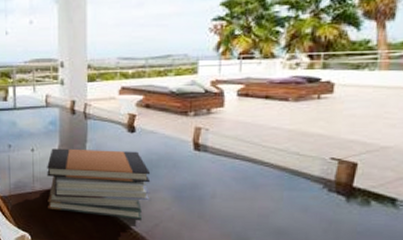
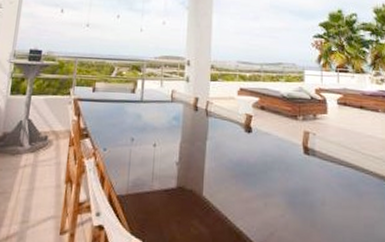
book stack: present [47,148,151,220] -> none [165,145,266,228]

